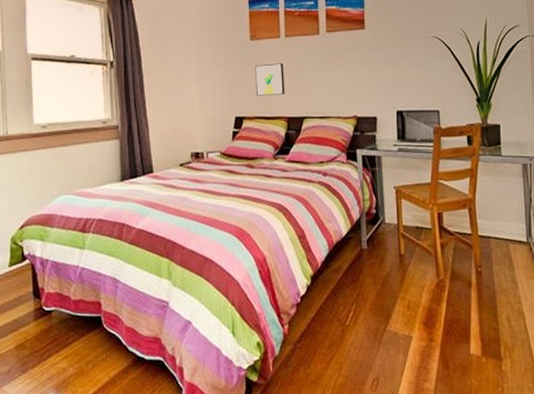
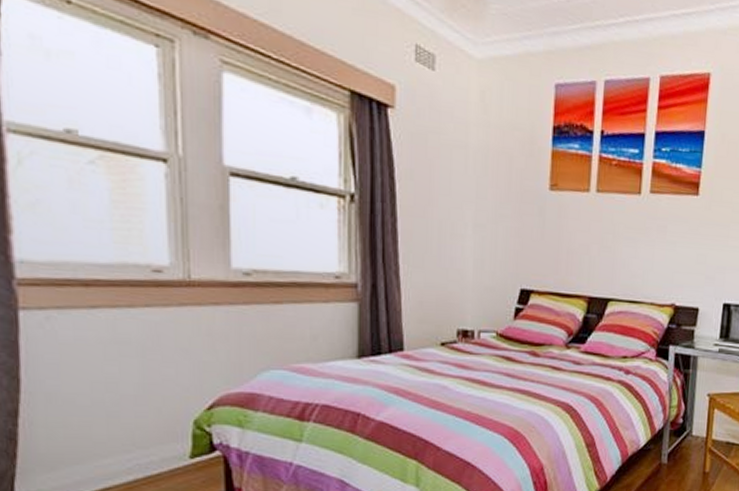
wall art: present [255,63,285,96] -> none [550,224,591,268]

